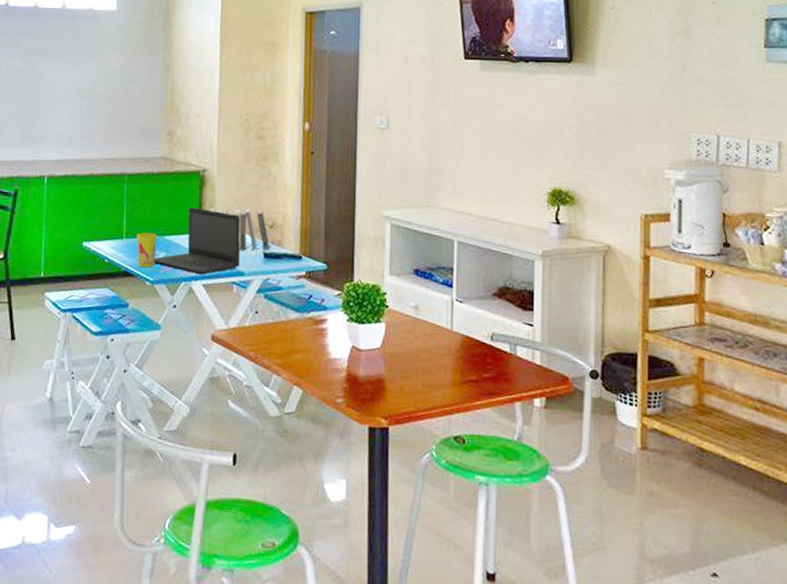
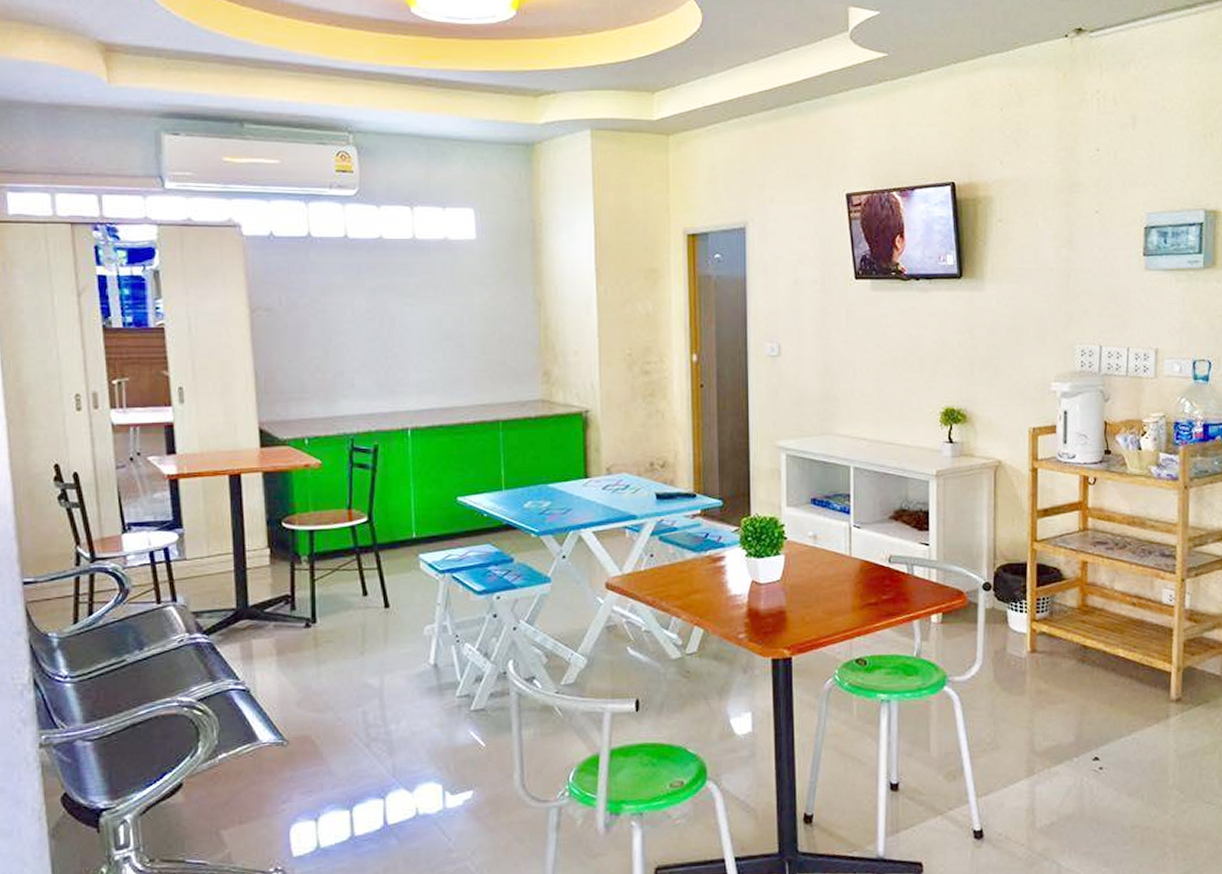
cup: present [136,232,158,268] -> none [517,482,540,519]
laptop: present [153,207,241,275] -> none [538,451,632,522]
books: present [209,207,270,251] -> none [594,448,662,492]

